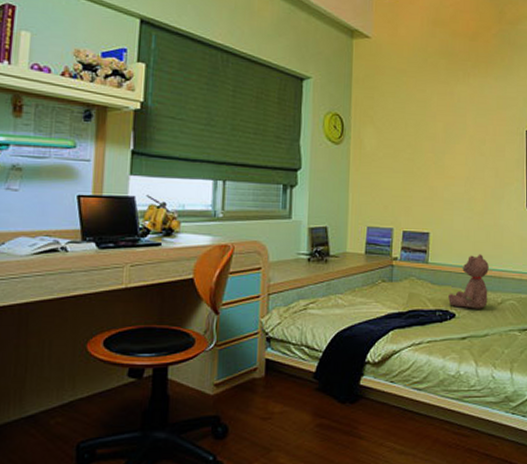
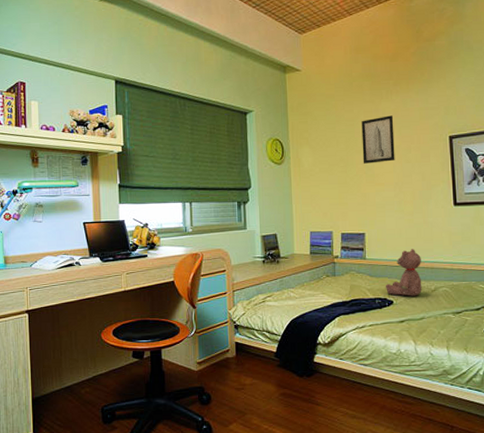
wall art: none [432,100,469,153] -> present [361,115,395,164]

